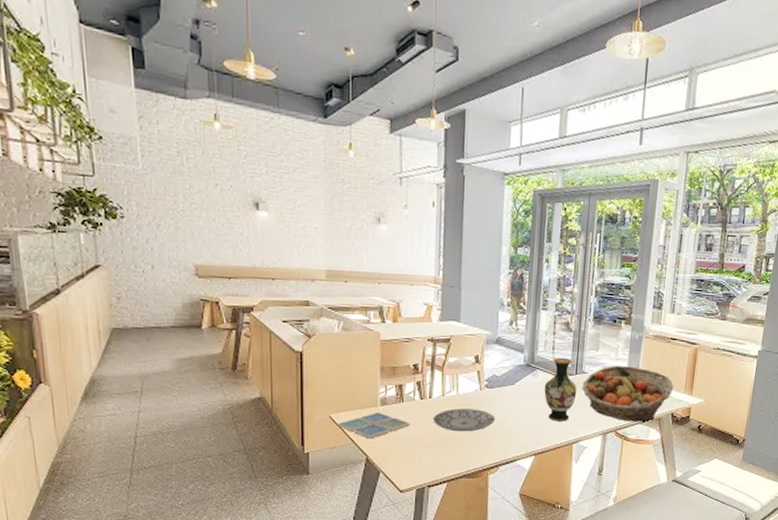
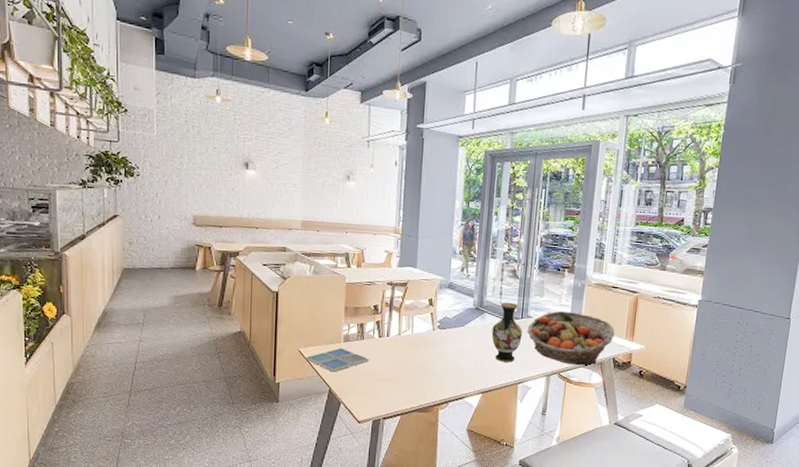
plate: present [432,408,495,432] -> none [389,347,446,369]

